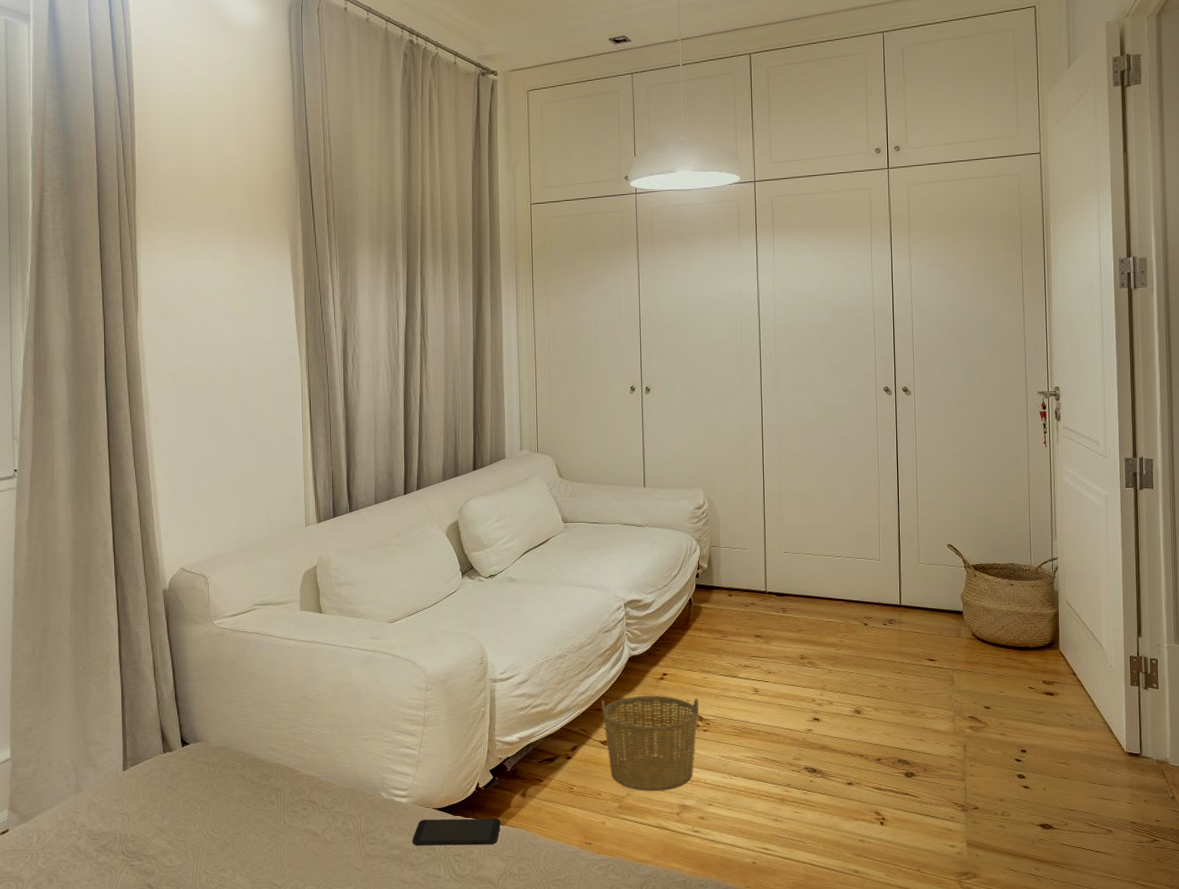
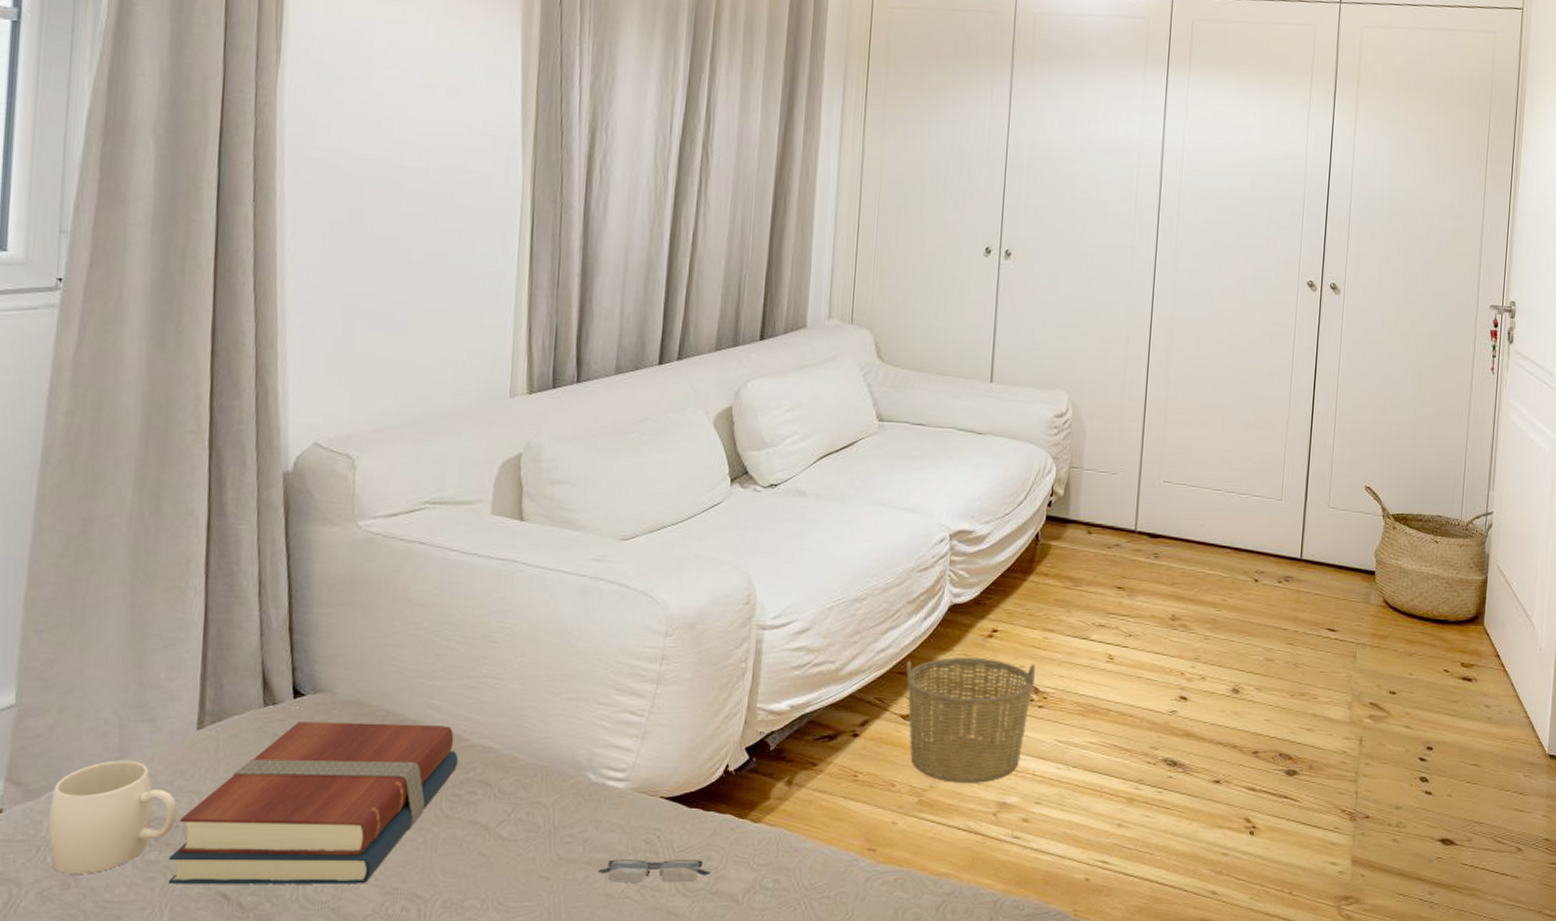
mug: none [36,794,115,872] -> present [47,760,178,874]
books: none [112,761,293,878] -> present [168,721,459,884]
glasses: none [394,854,474,872] -> present [597,859,712,883]
mobile phone: present [412,819,502,846] -> none [626,812,755,849]

